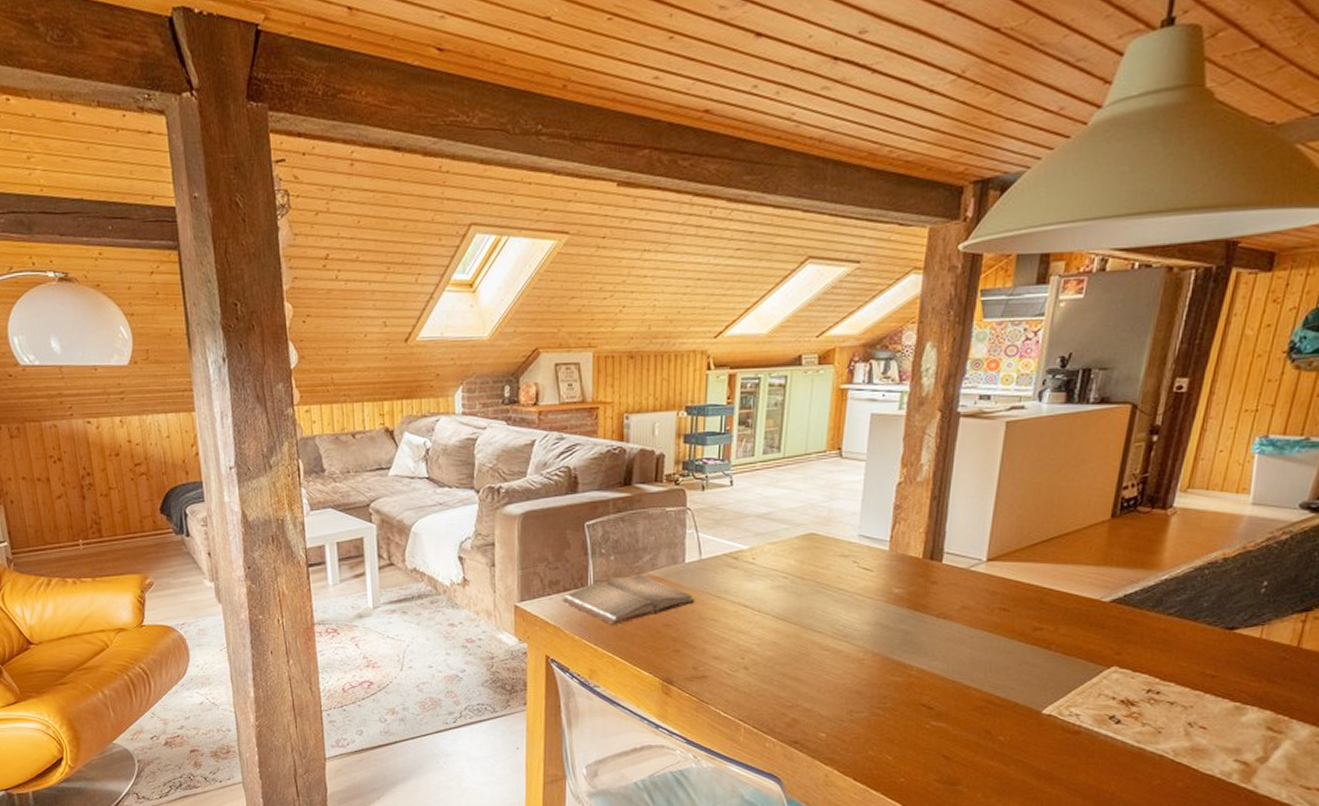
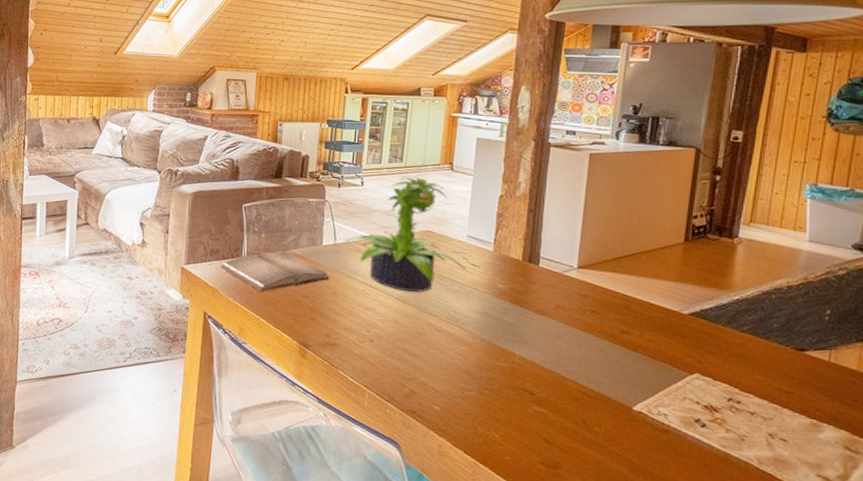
potted plant: none [712,469,858,608] -> present [345,177,467,293]

